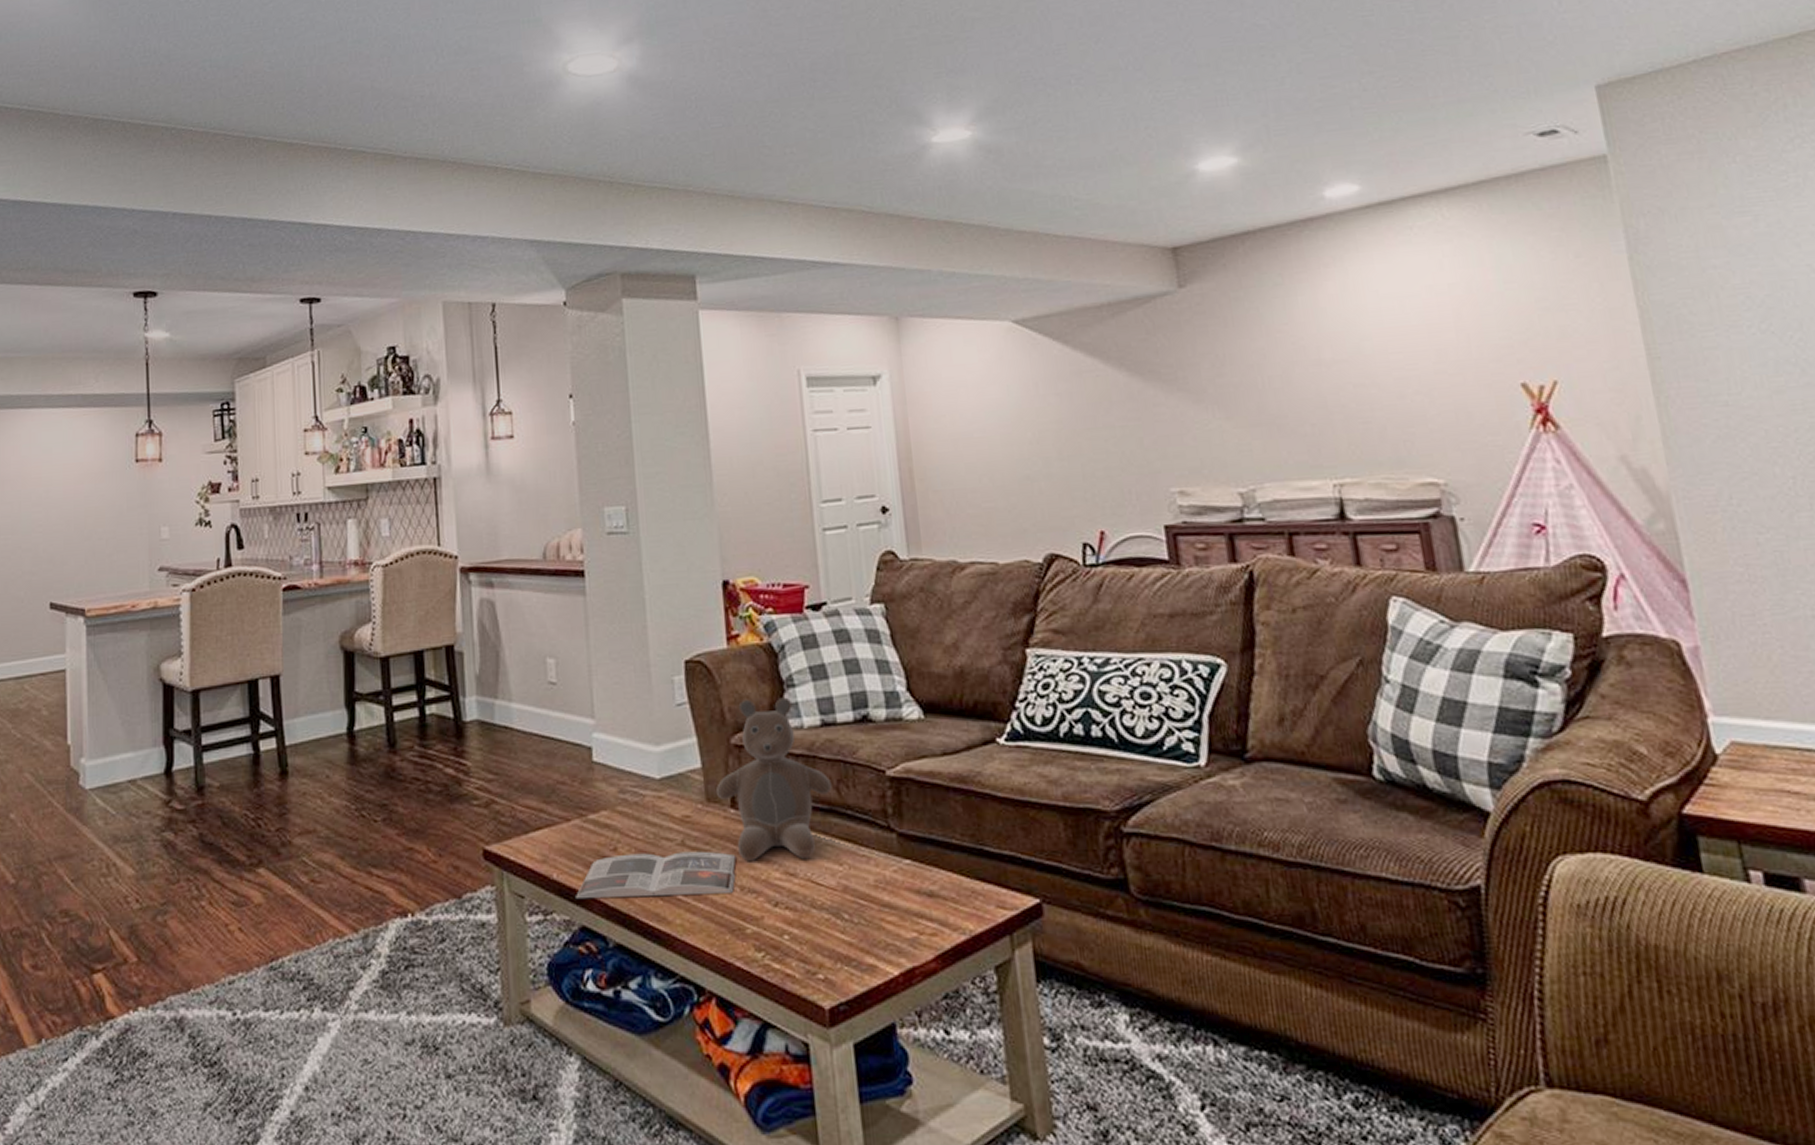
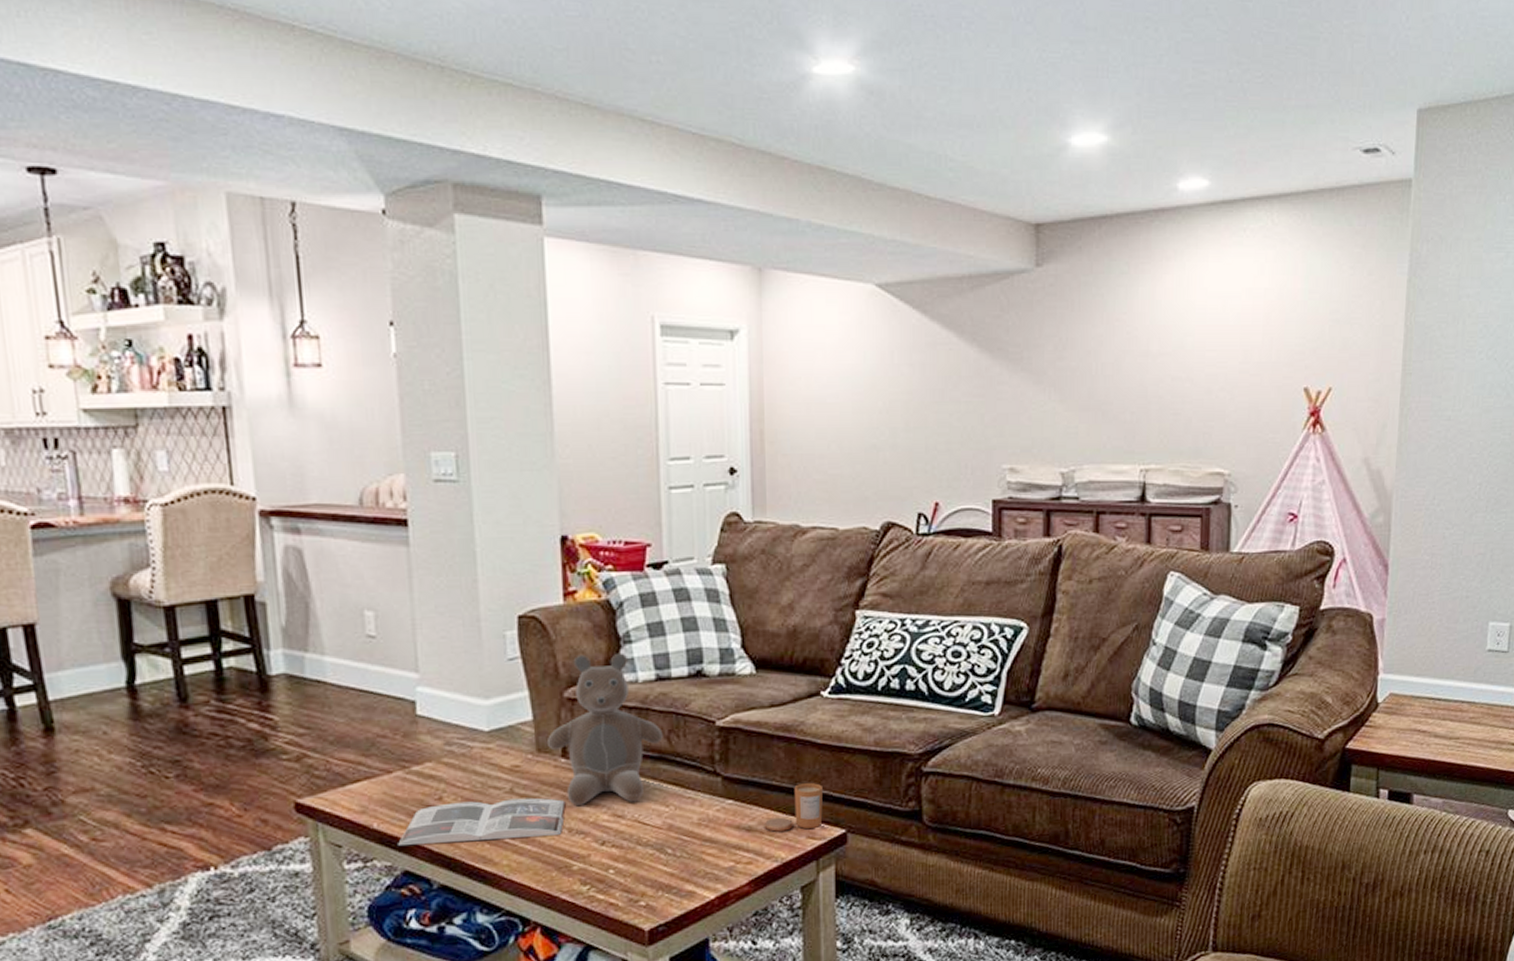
candle: none [946,841,1012,899] -> present [763,782,823,832]

